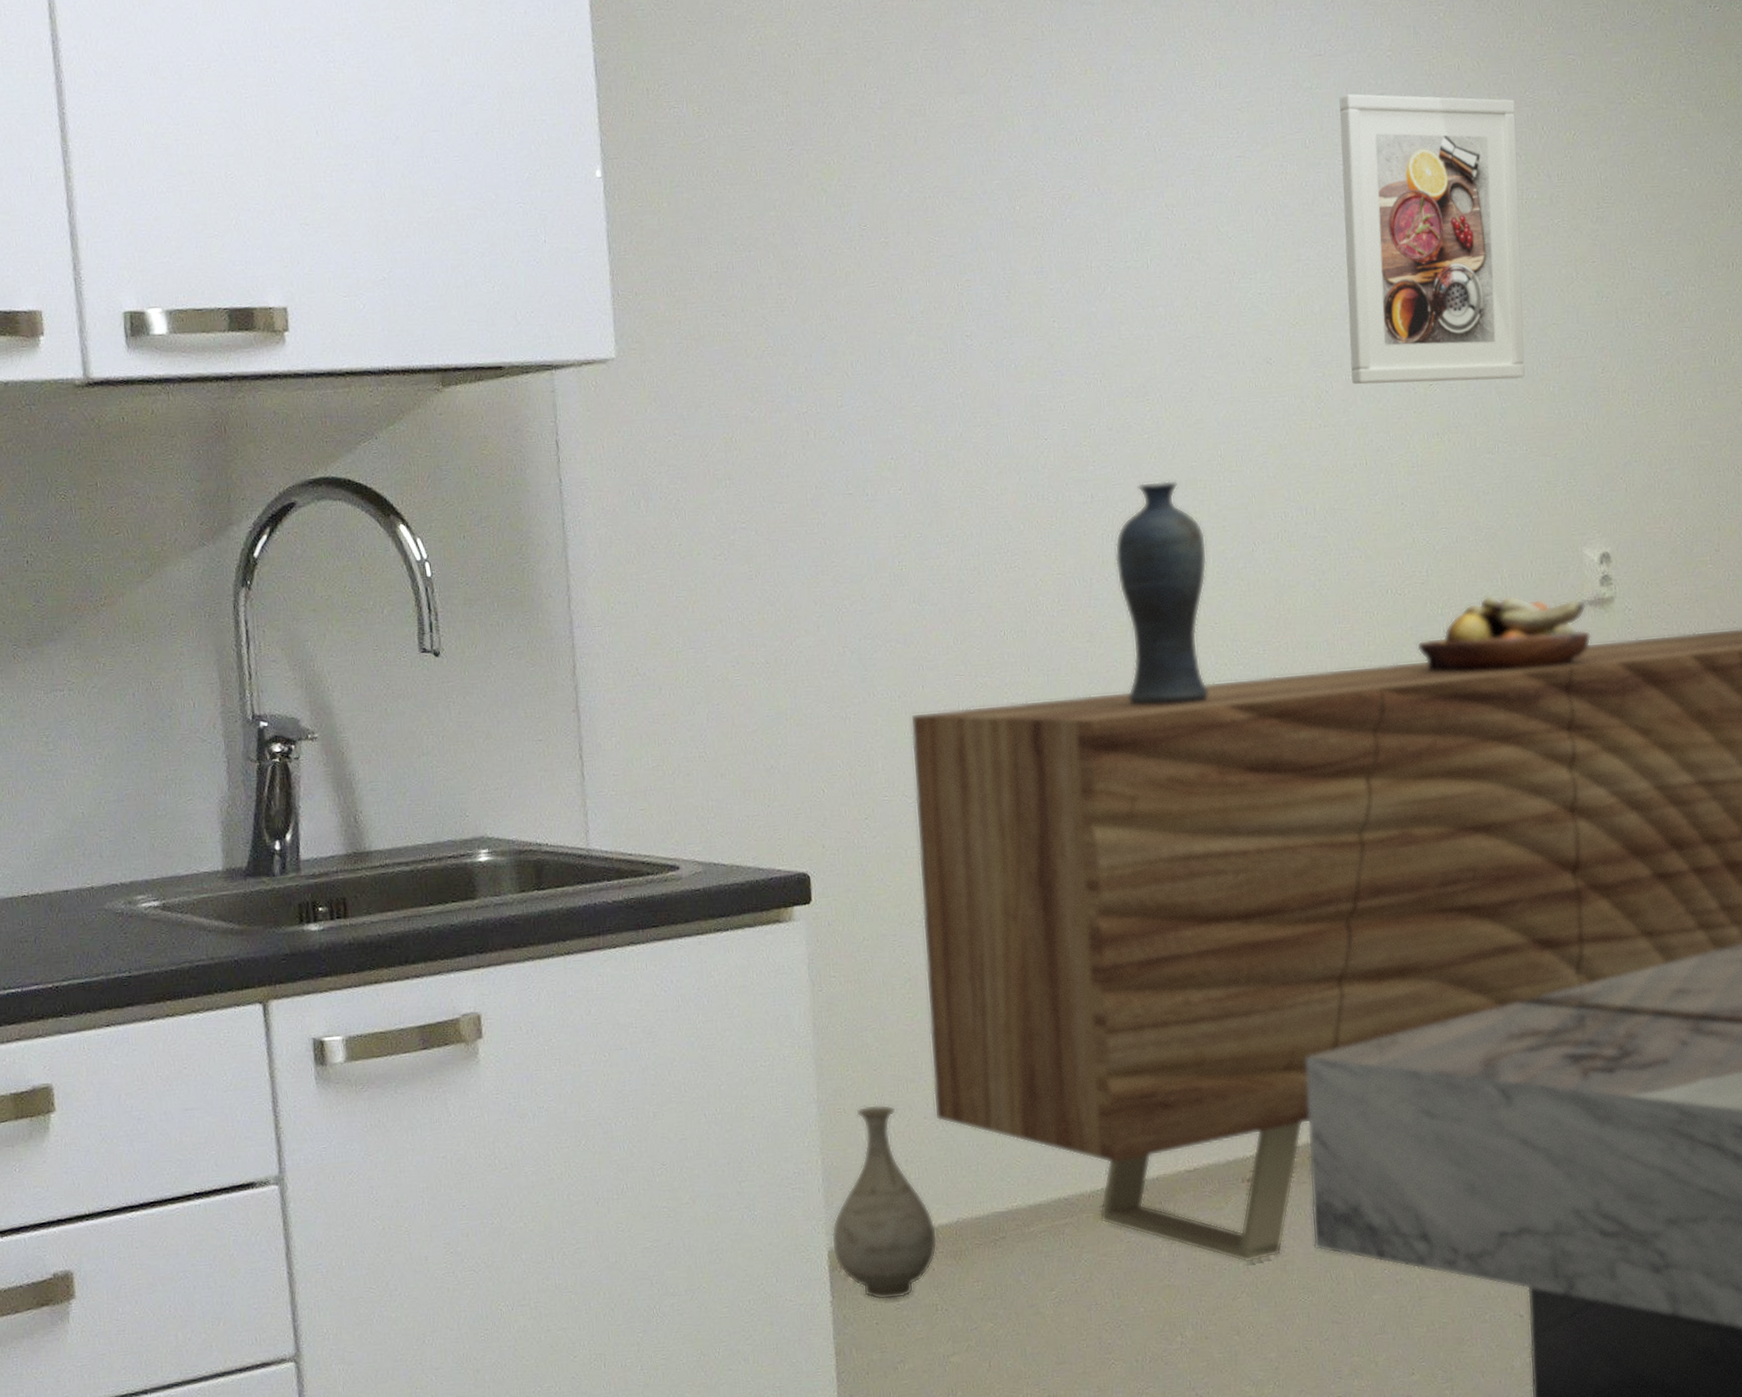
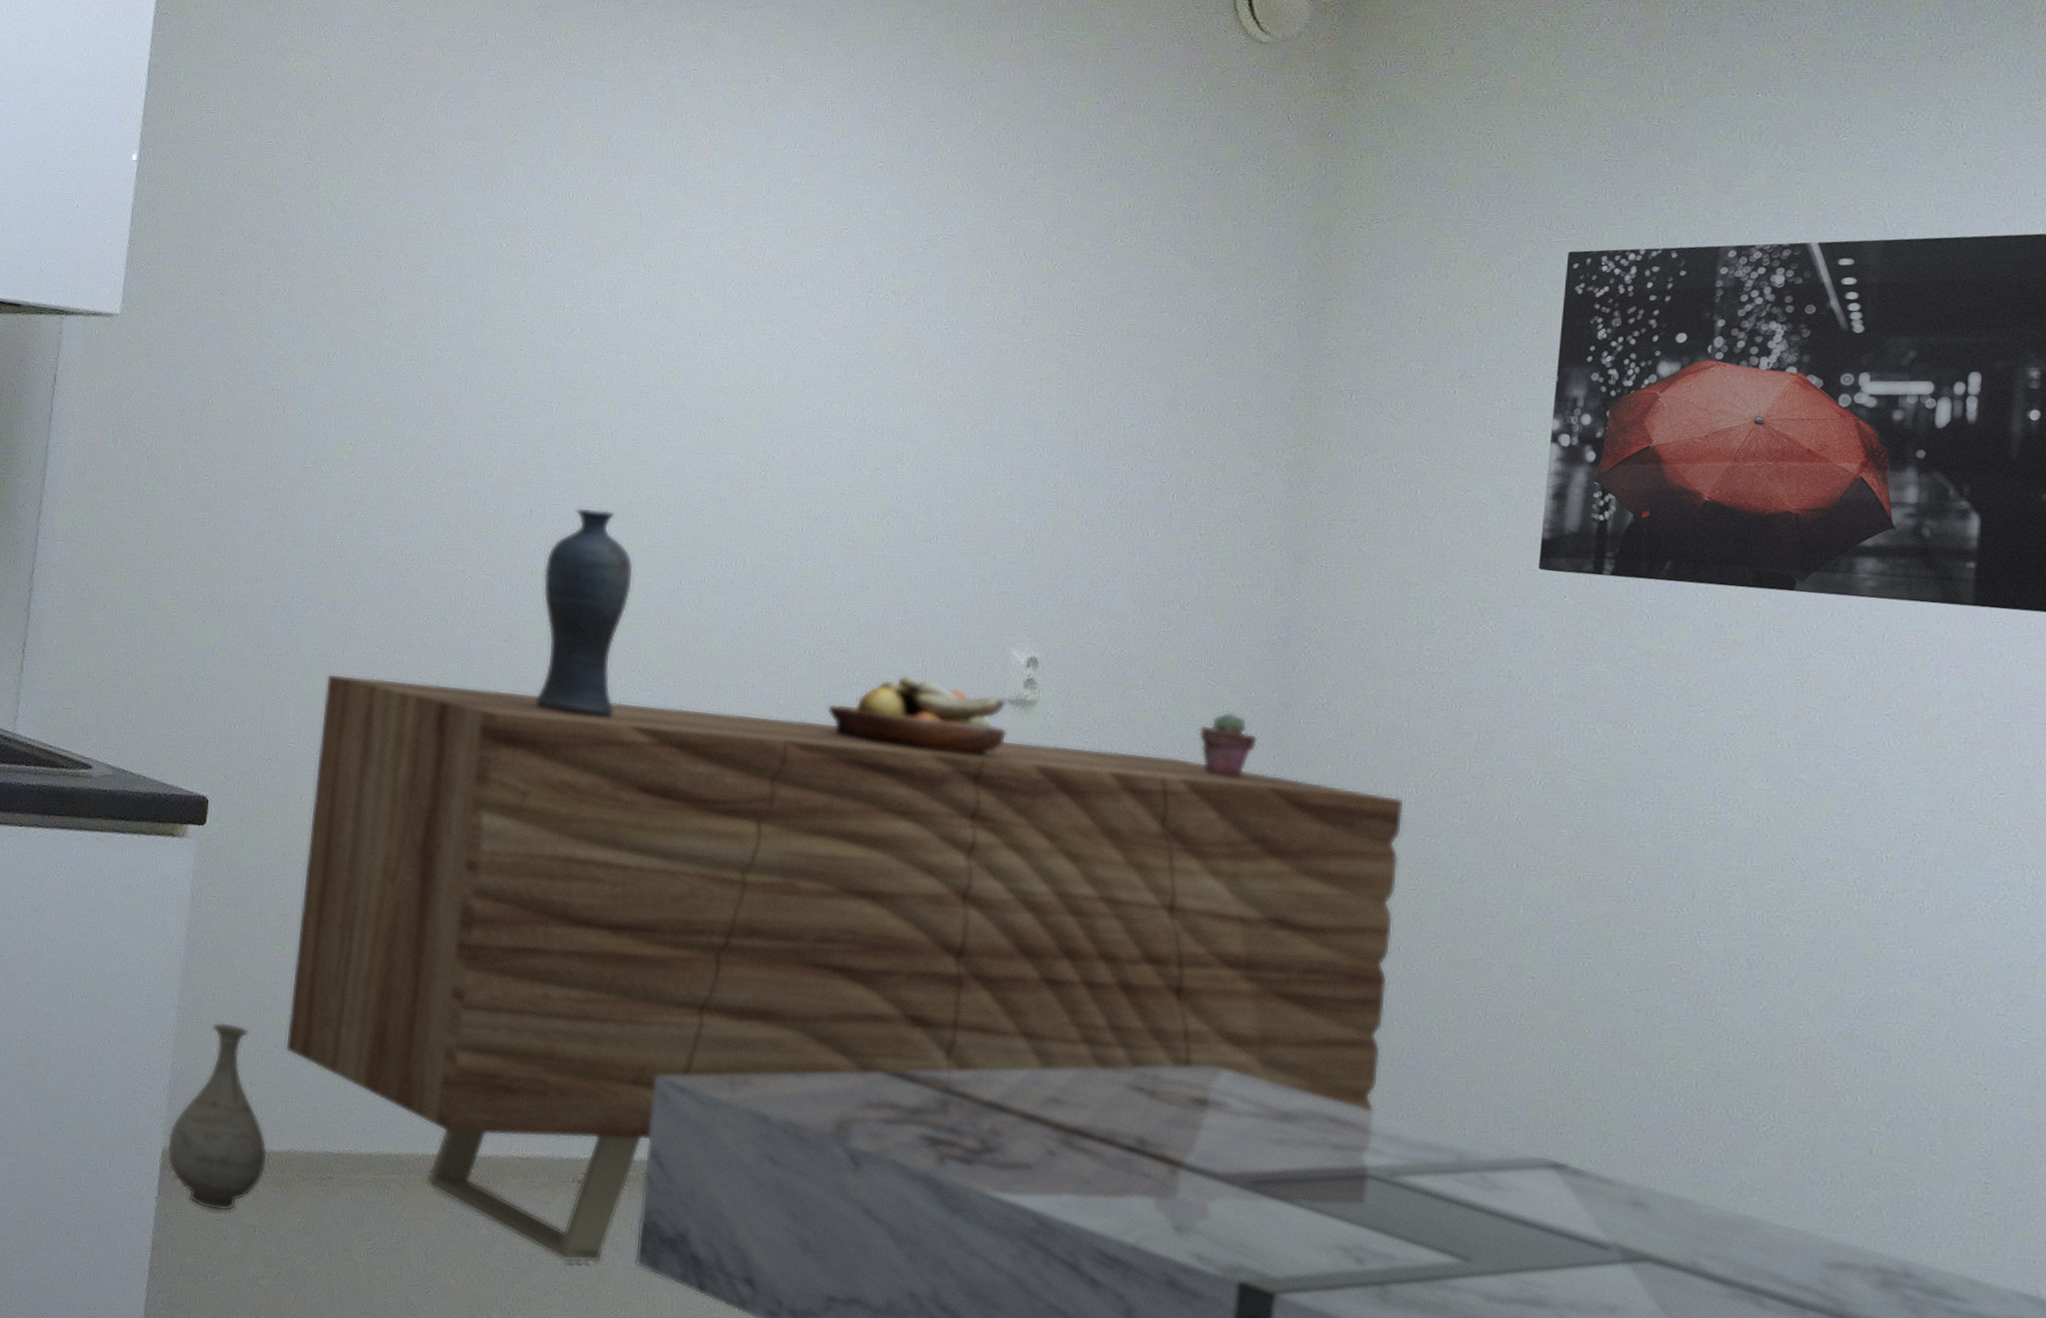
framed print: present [1339,93,1525,385] -> none [800,194,999,479]

